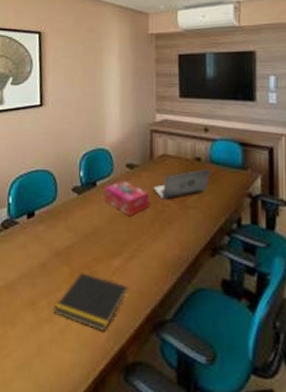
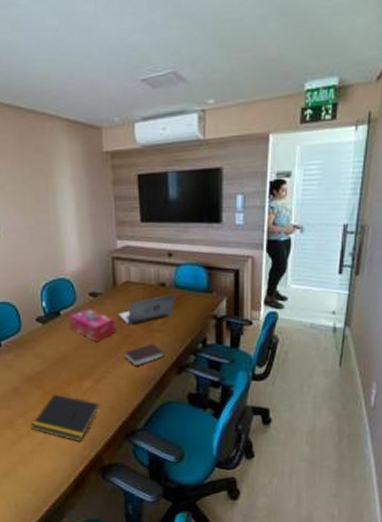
book: none [157,221,198,245] -> present [124,343,164,366]

